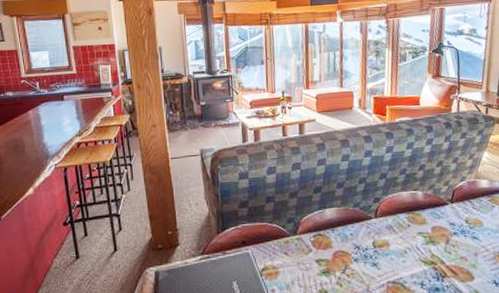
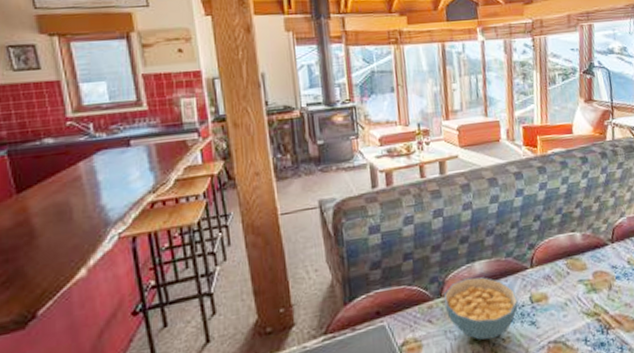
cereal bowl: none [299,221,363,274] -> present [444,277,519,340]

